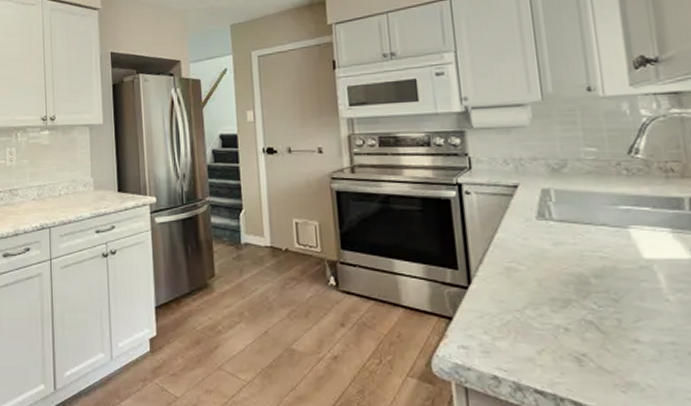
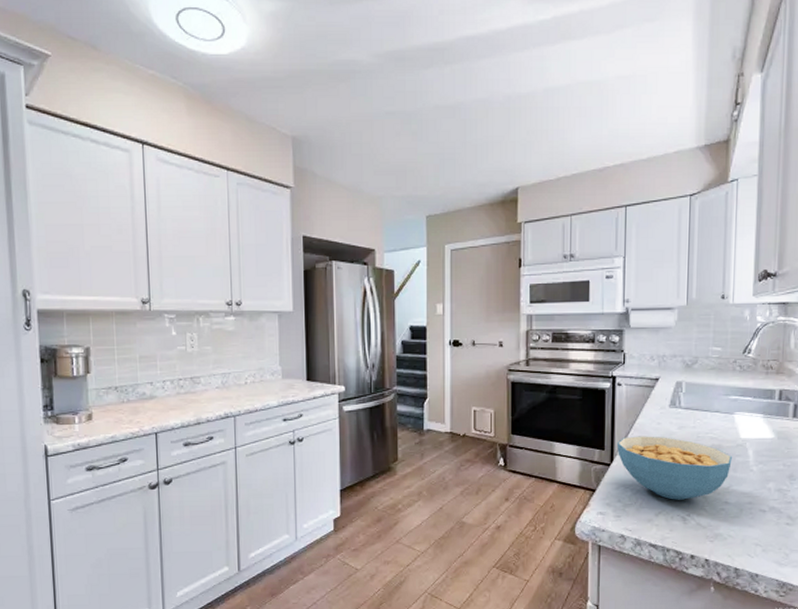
cereal bowl: none [473,254,636,335] -> present [616,436,732,500]

